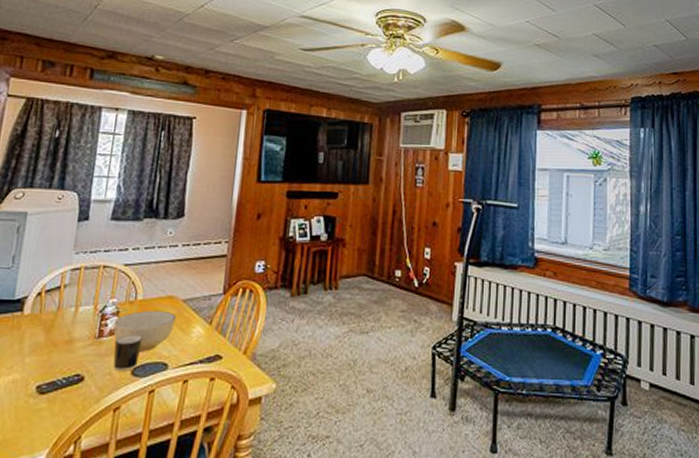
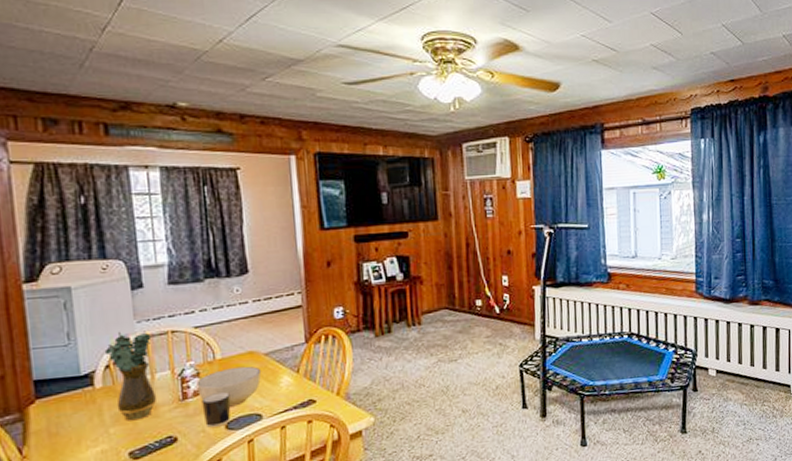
vase: none [37,260,85,353] -> present [104,330,157,421]

